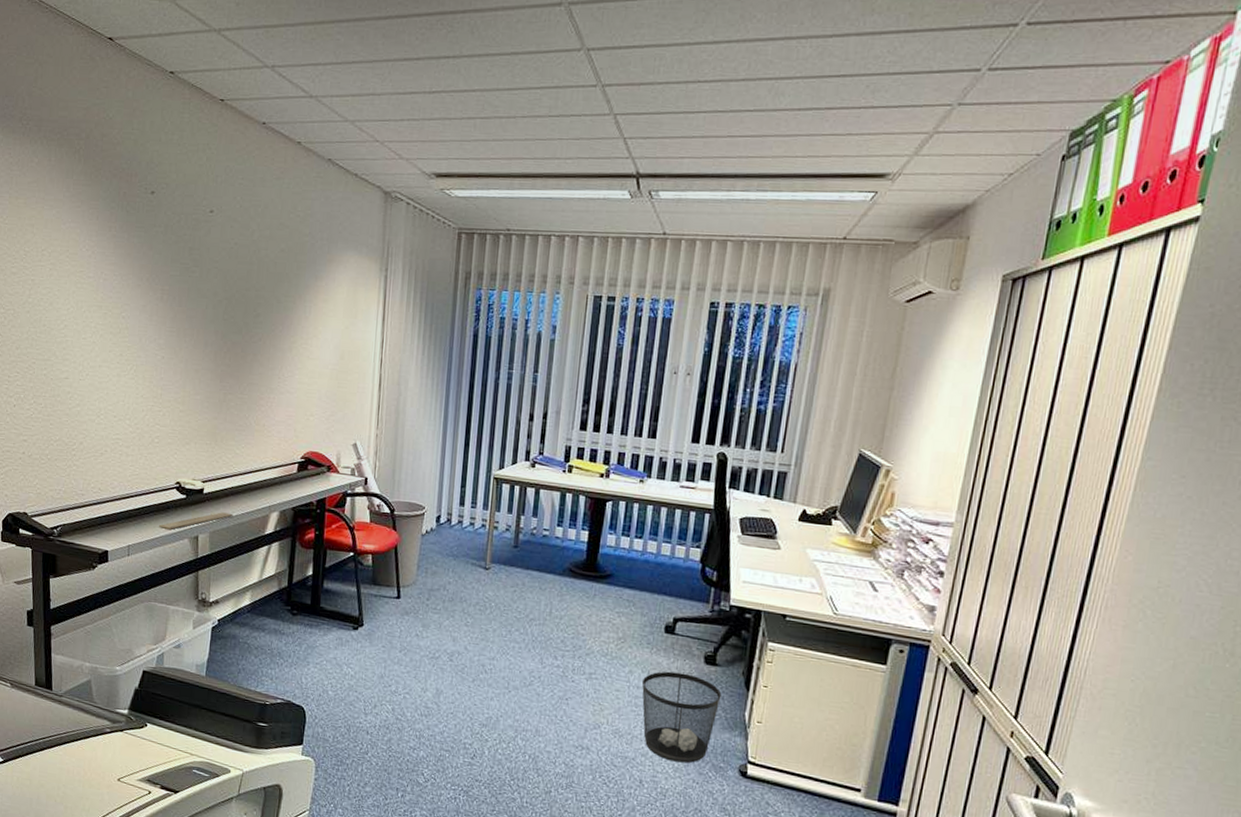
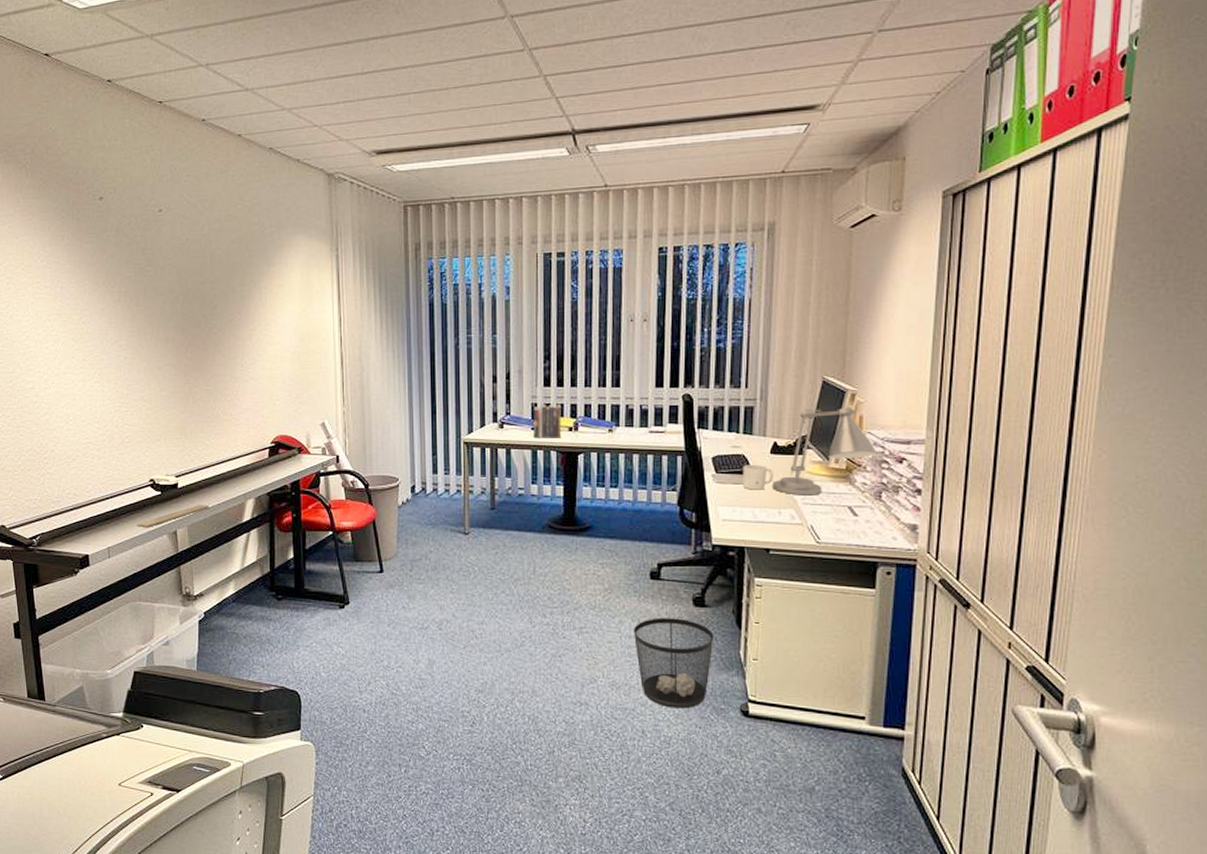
books: none [564,447,595,484] -> present [533,403,562,438]
mug: none [767,529,799,556] -> present [743,464,774,490]
desk lamp: none [796,480,905,567] -> present [772,407,878,496]

